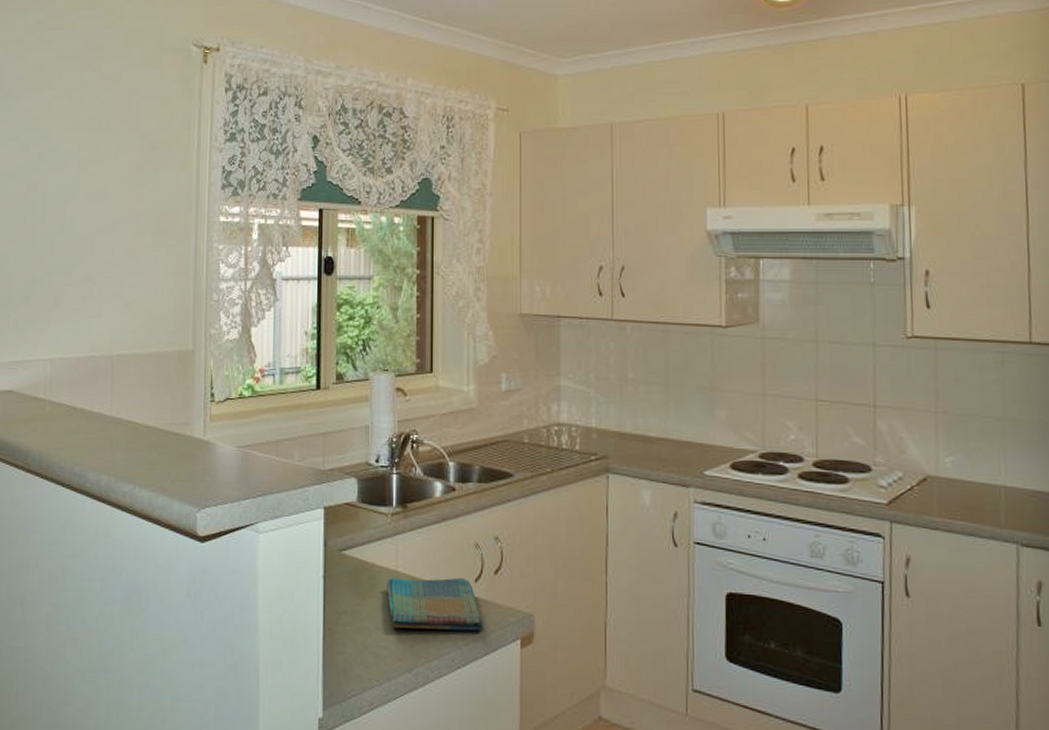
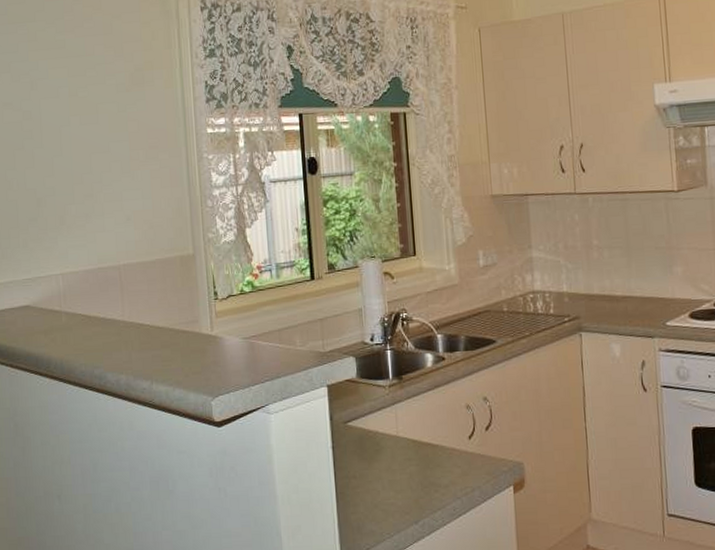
dish towel: present [387,577,484,631] -> none [389,436,480,487]

